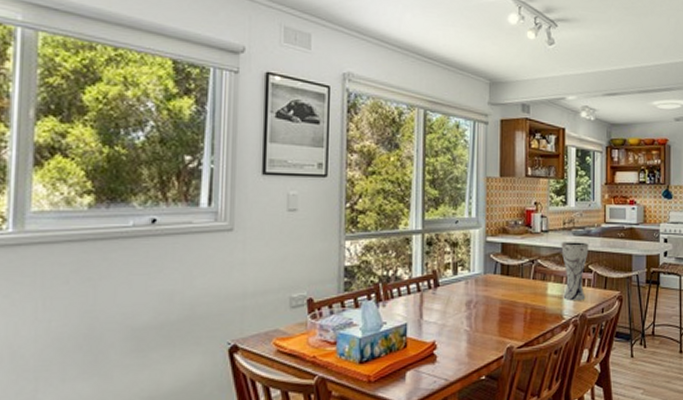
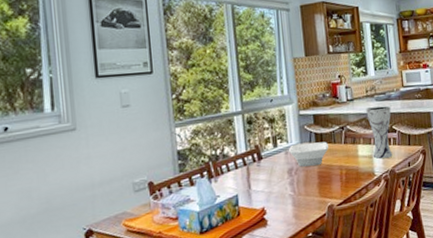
bowl: none [469,273,516,301] -> present [288,141,329,167]

